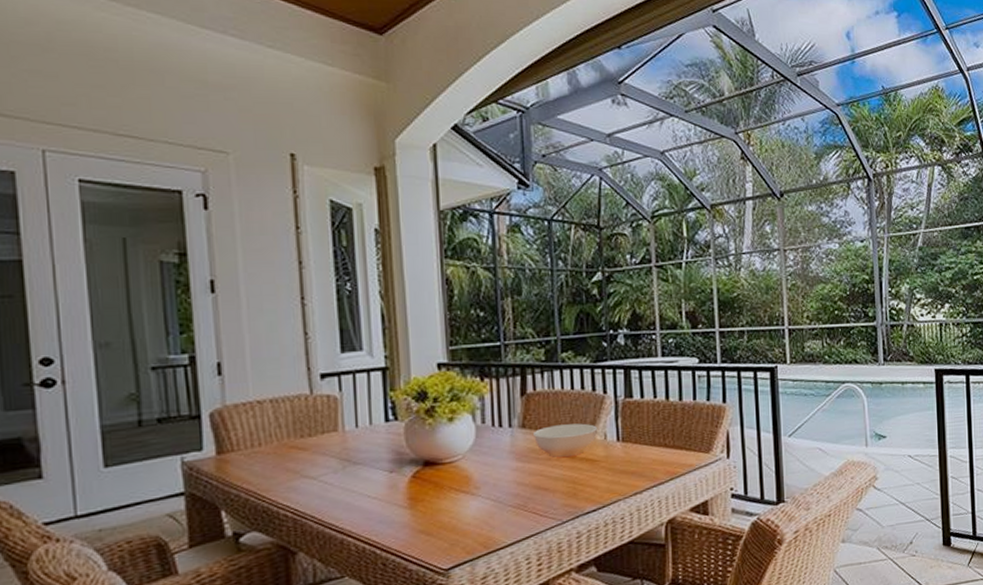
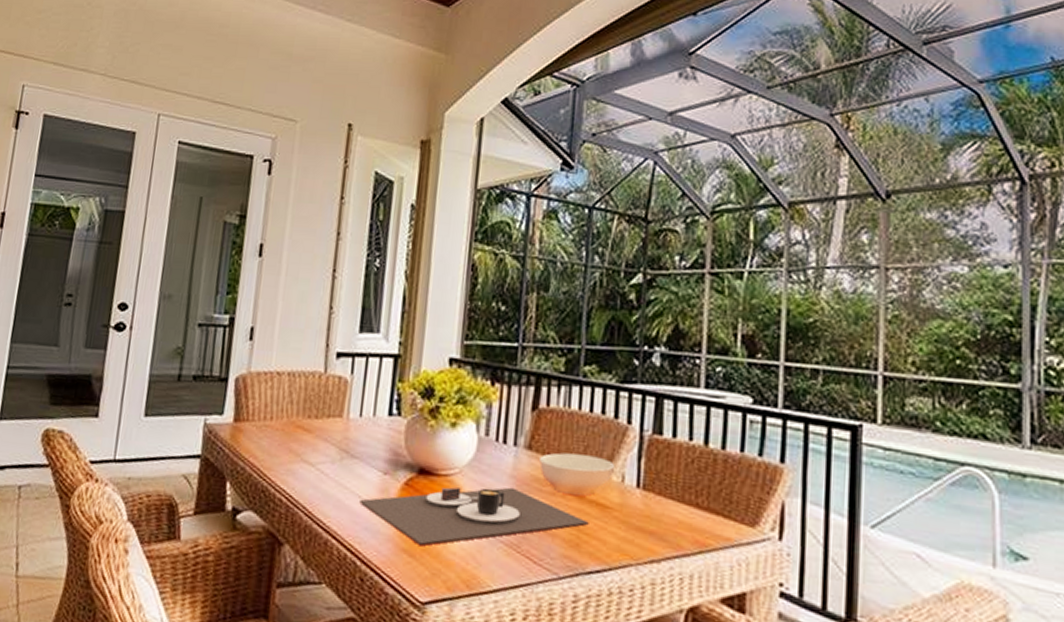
place setting: none [370,461,582,525] -> present [359,487,589,547]

